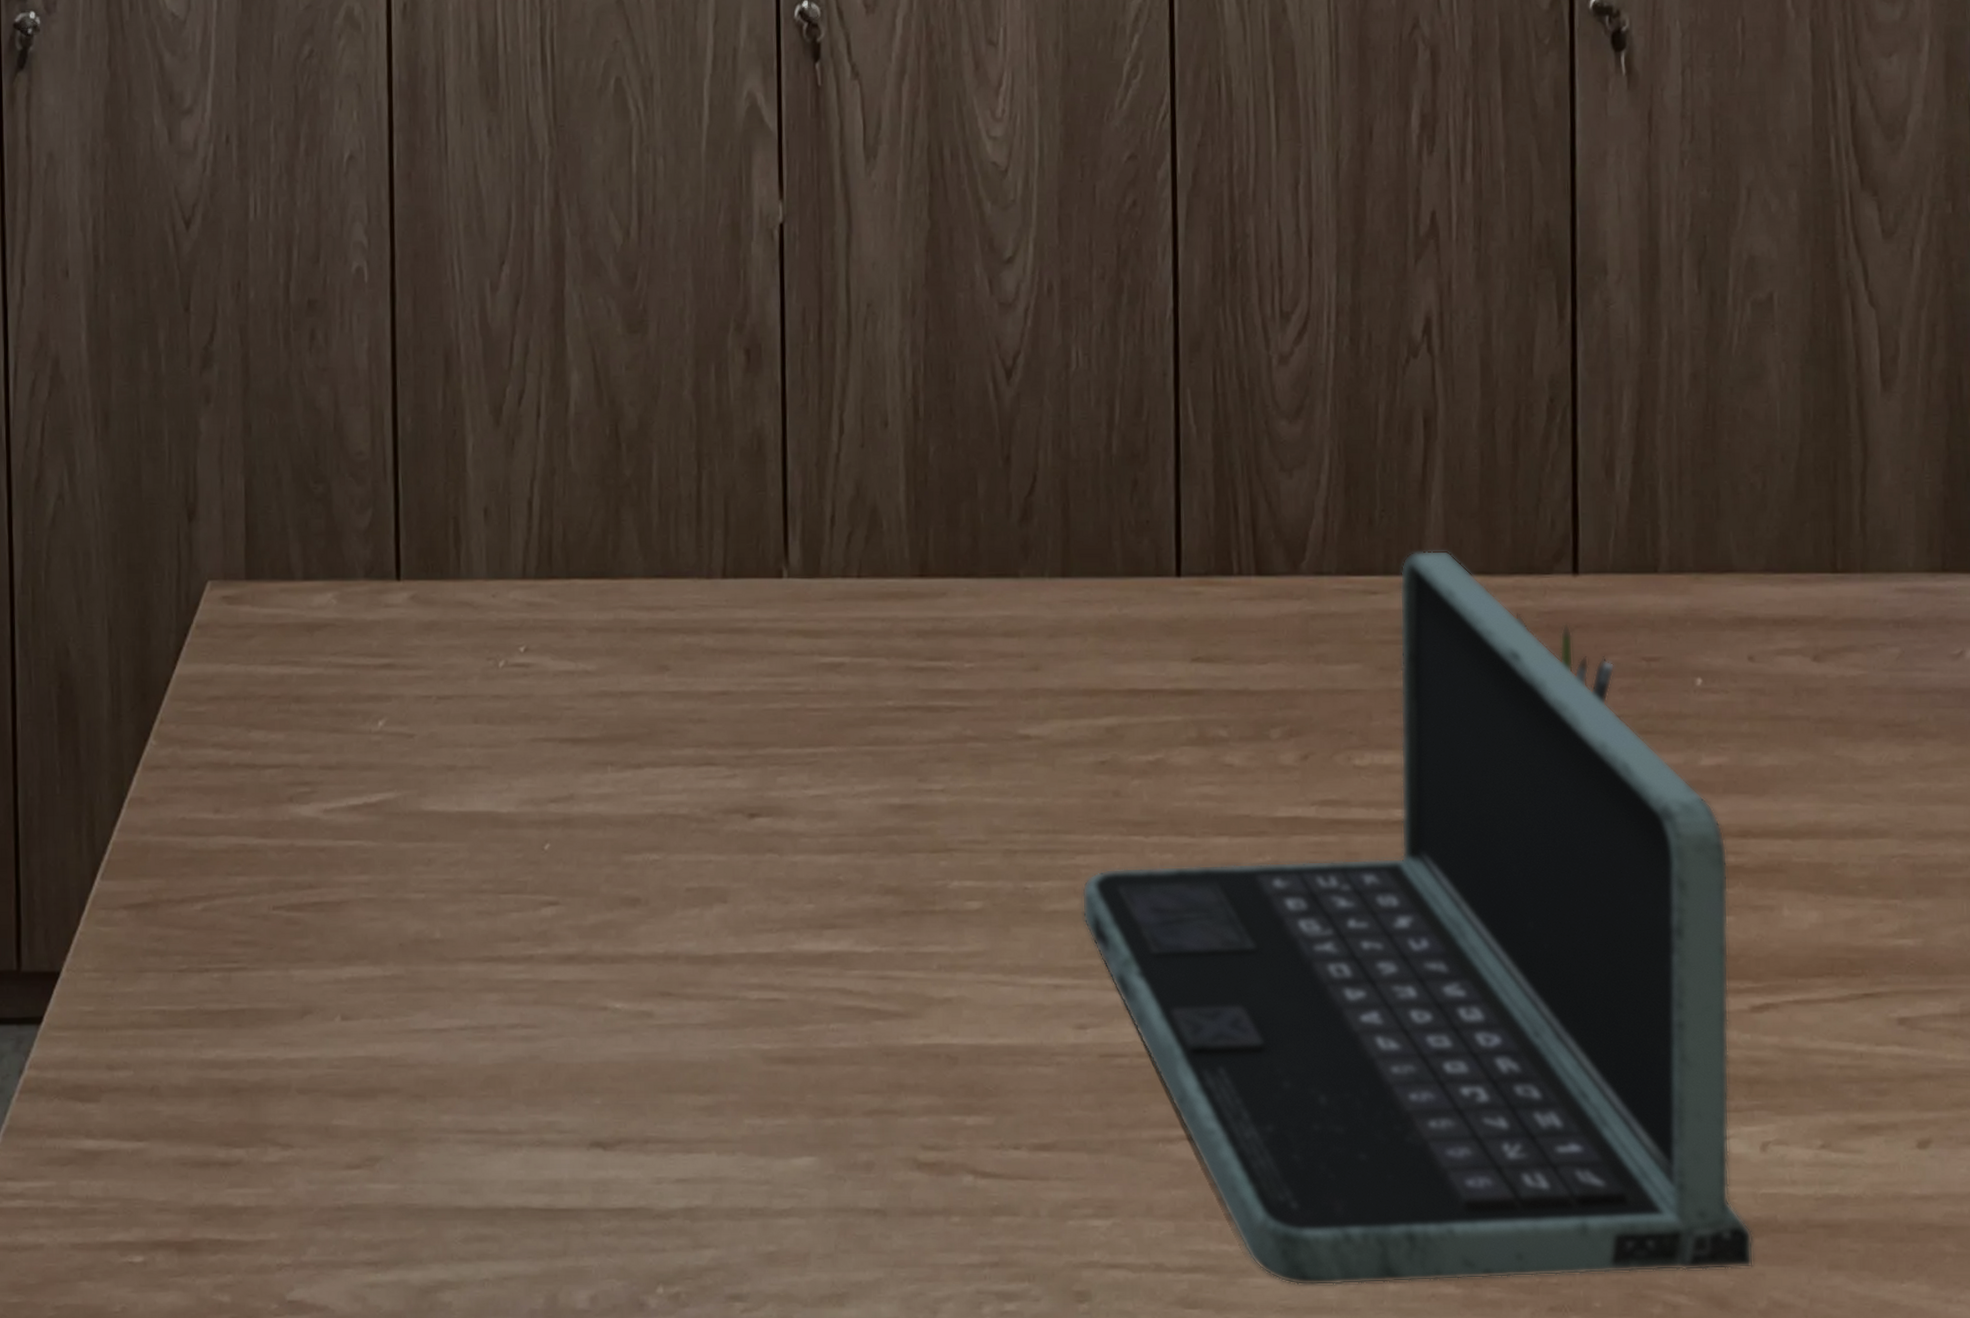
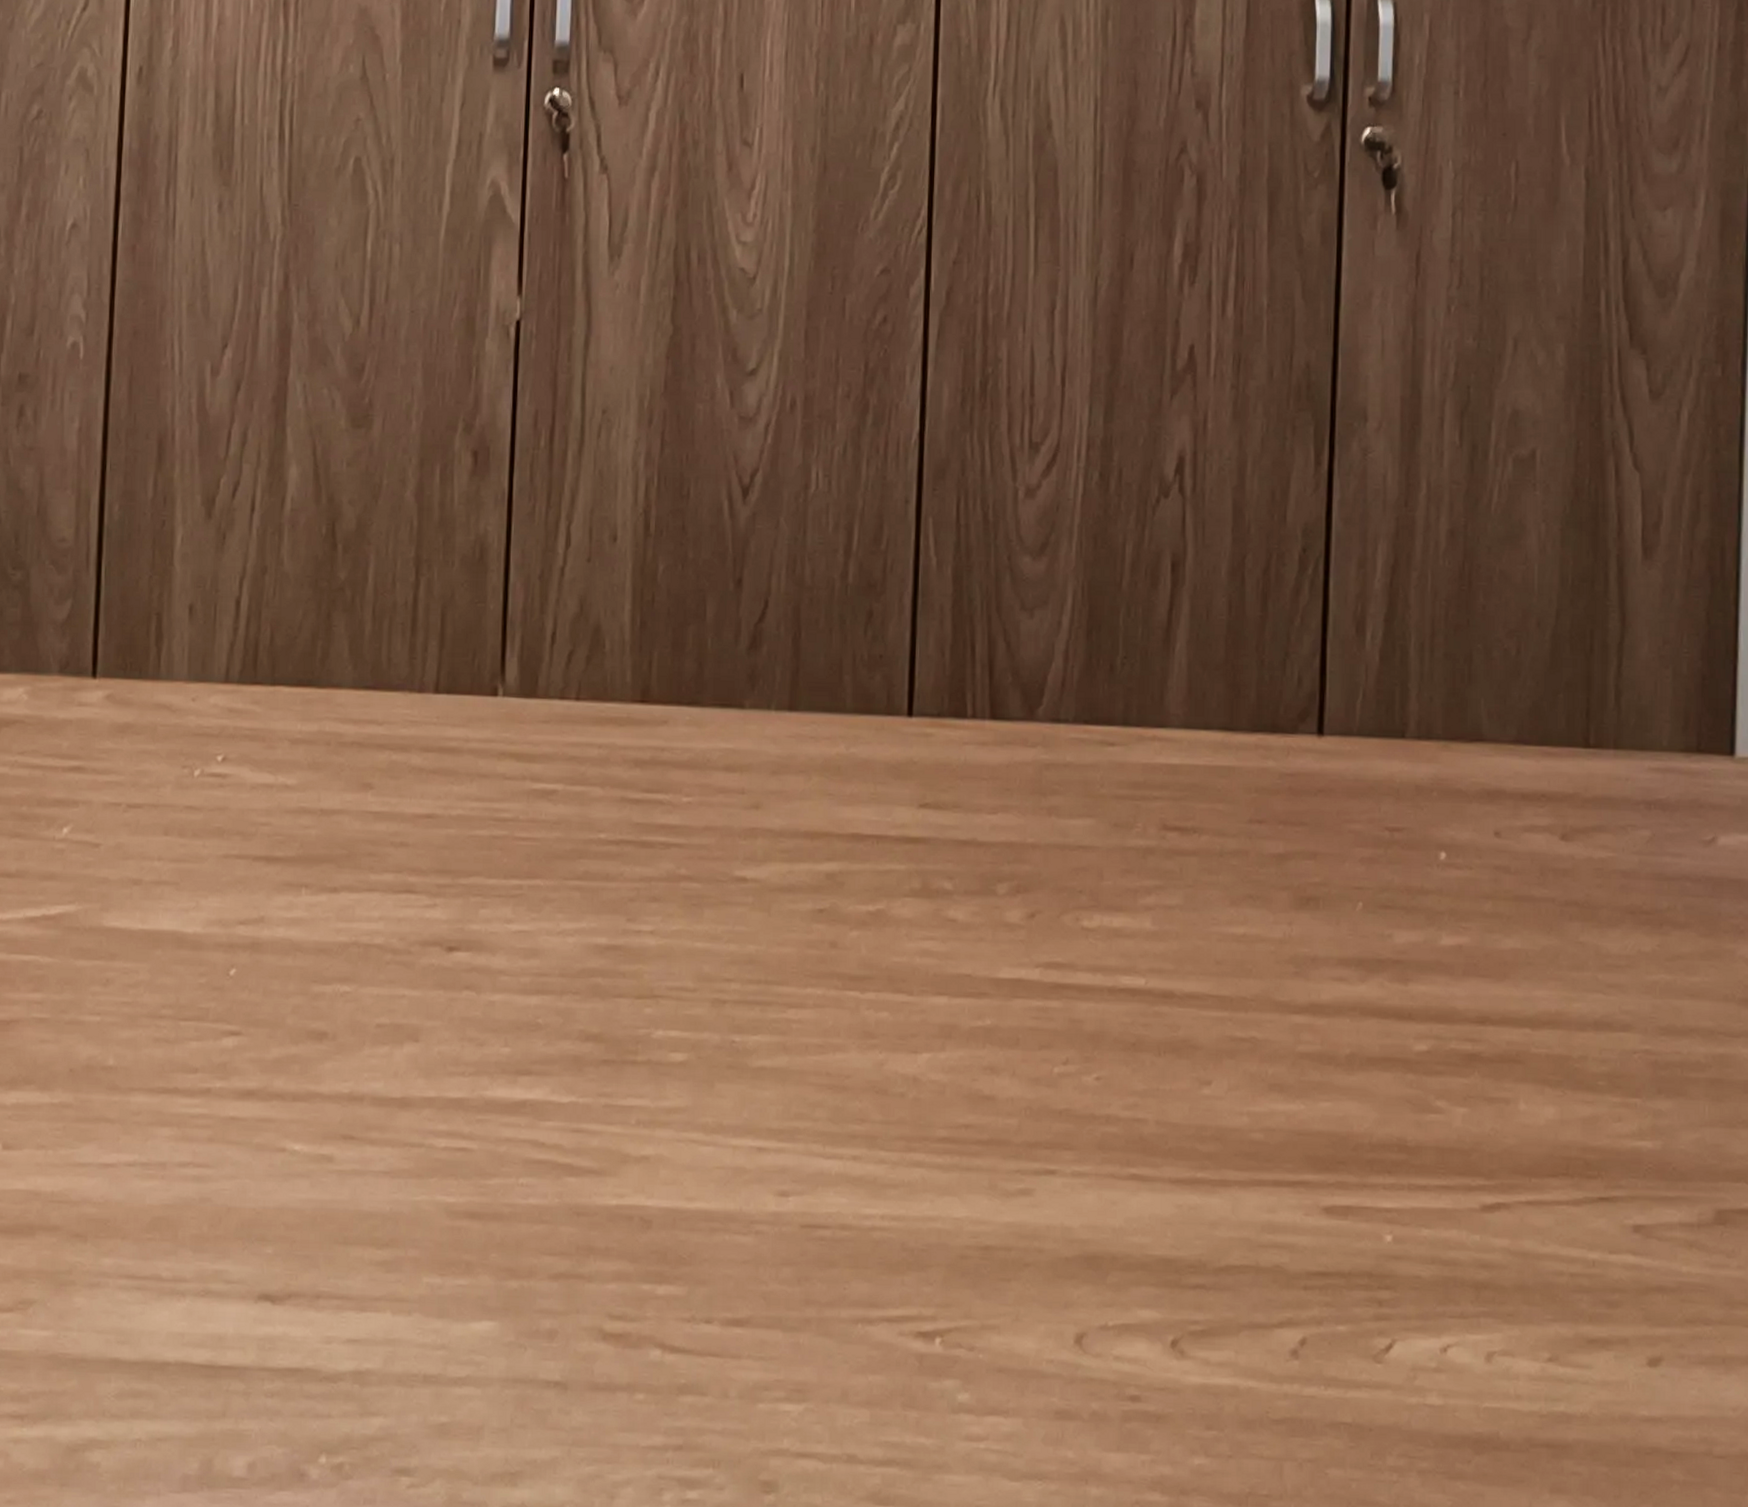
laptop: present [1081,550,1754,1286] -> none [790,702,1474,1489]
pencil box: present [1516,613,1615,704] -> none [1257,773,1357,874]

